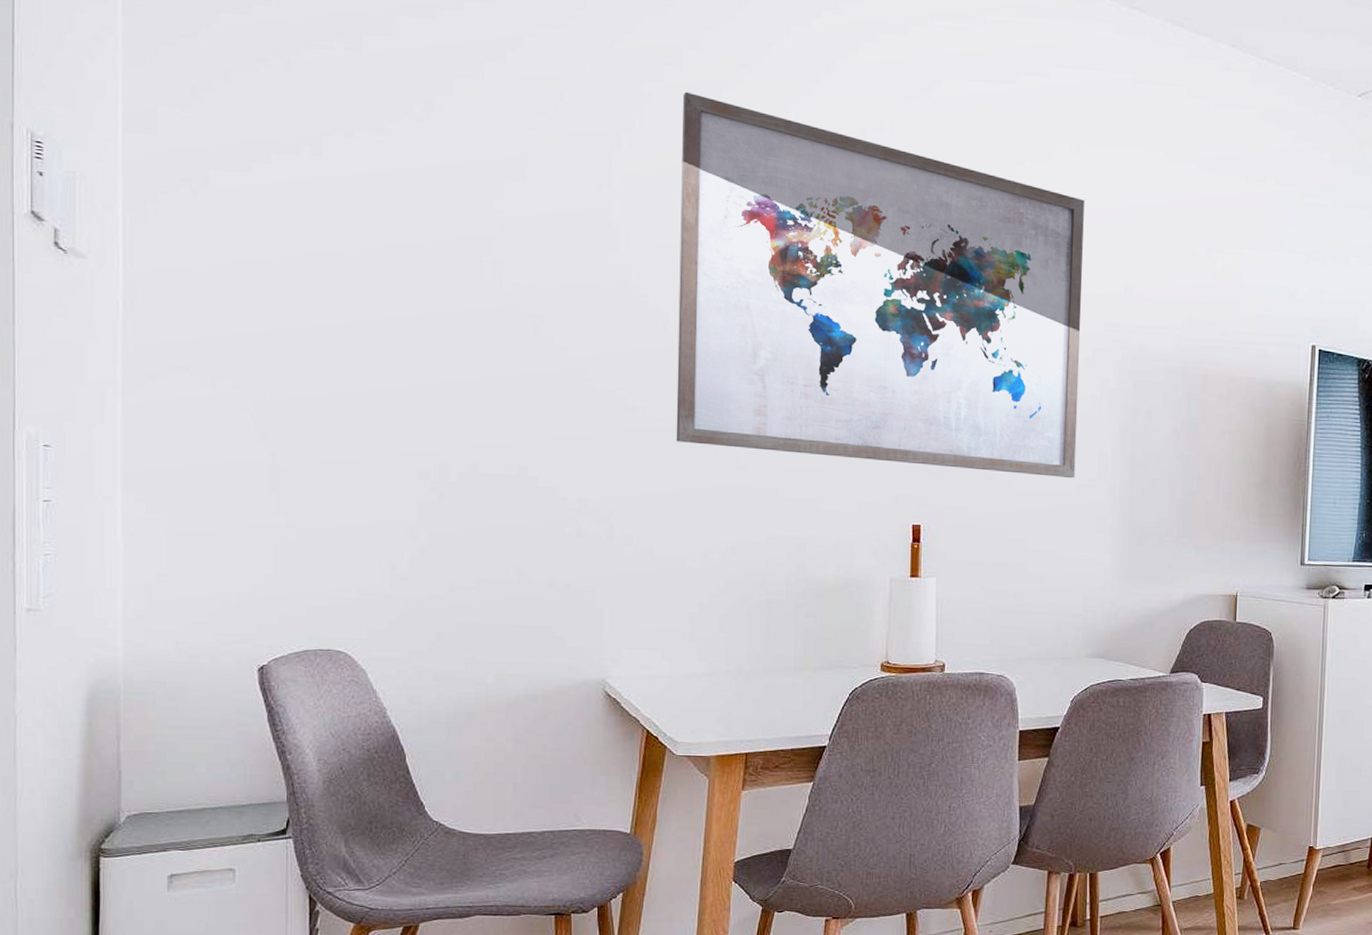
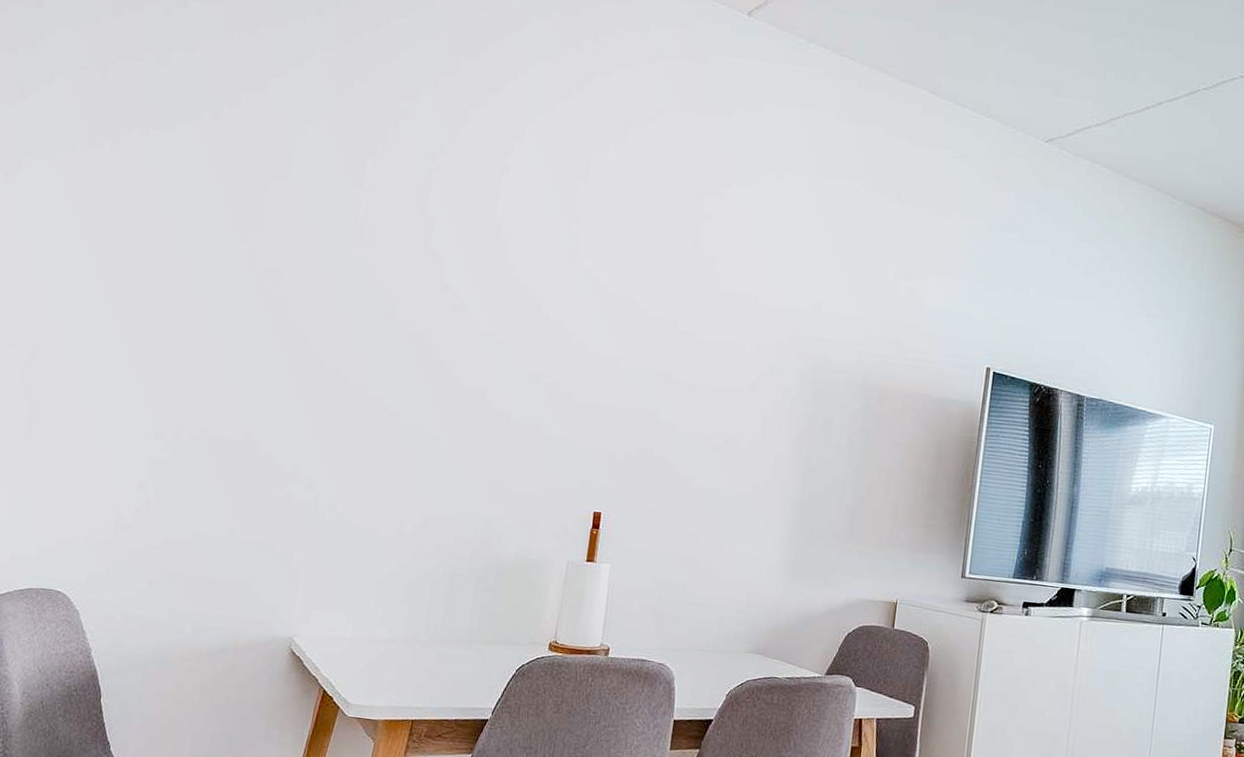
wall art: present [676,91,1084,478] -> none [387,110,784,478]

